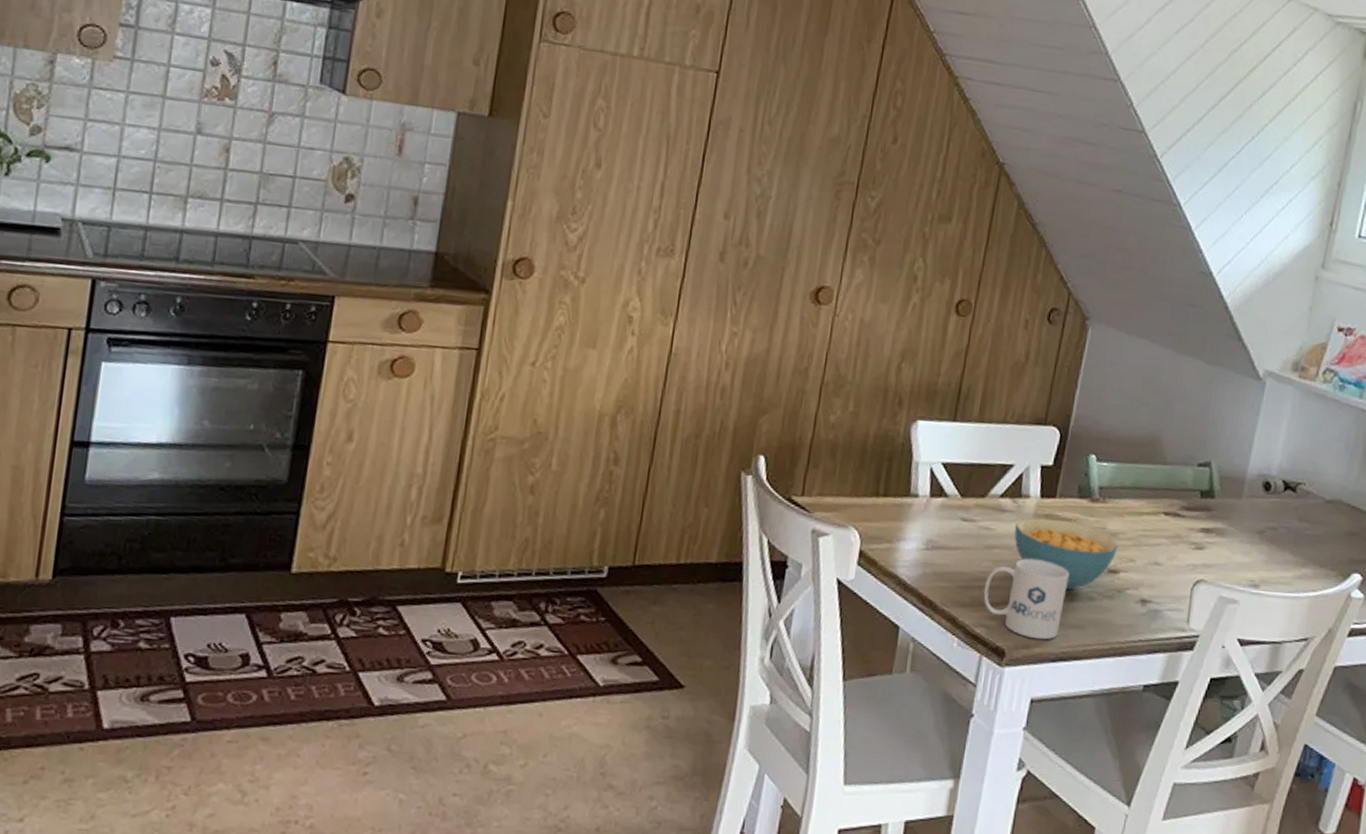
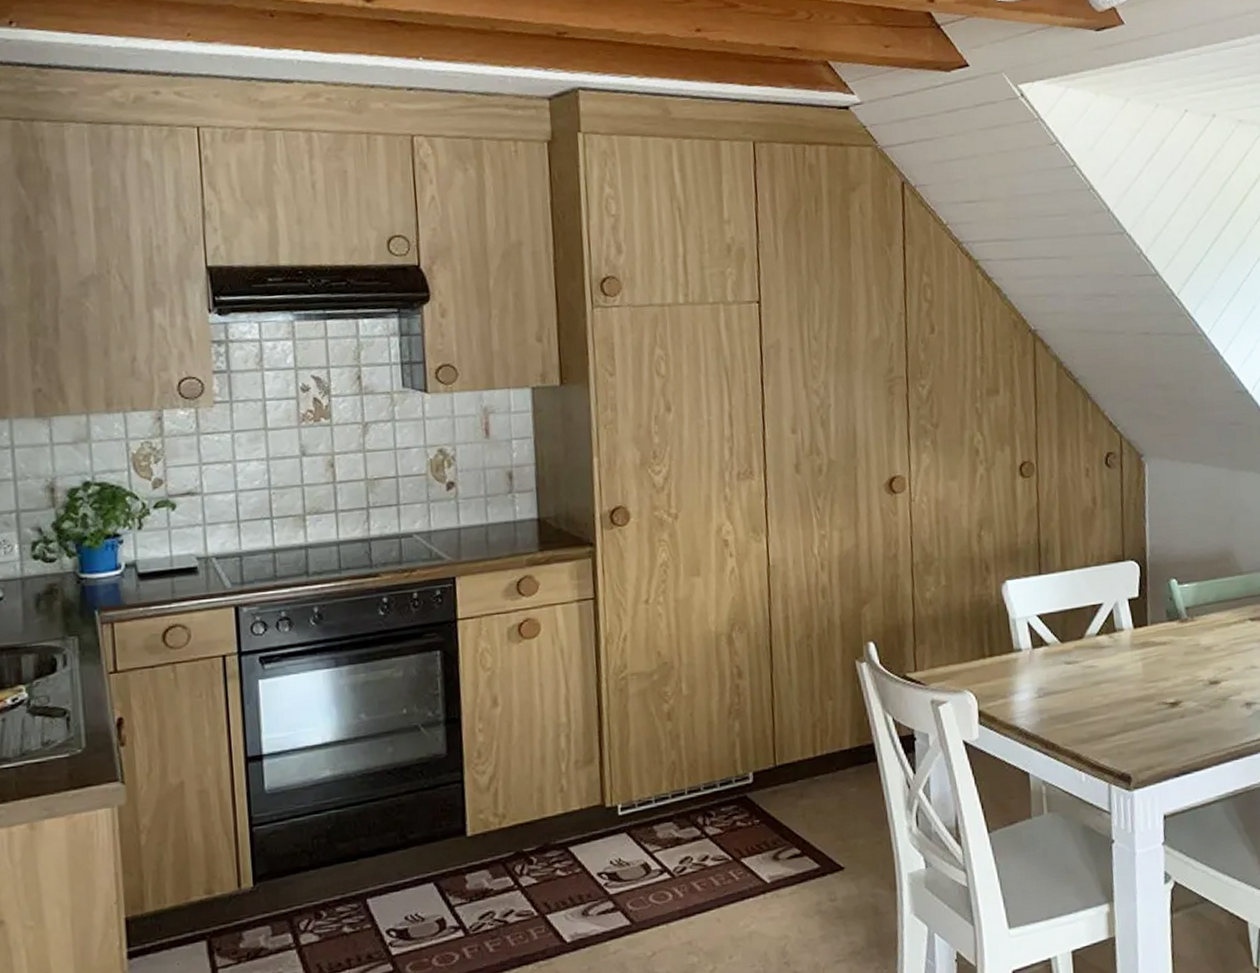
mug: present [983,558,1069,640] -> none [1099,685,1176,760]
cereal bowl: present [1014,518,1119,590] -> none [1116,645,1215,708]

